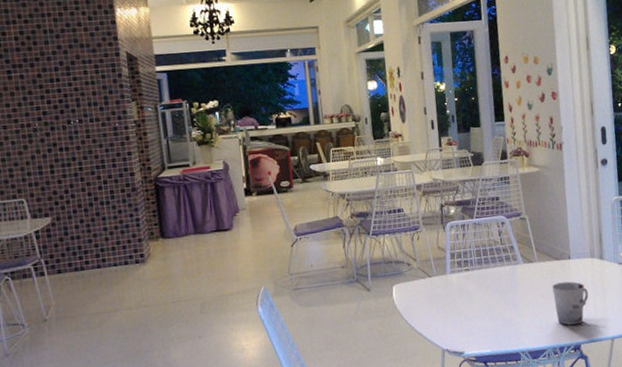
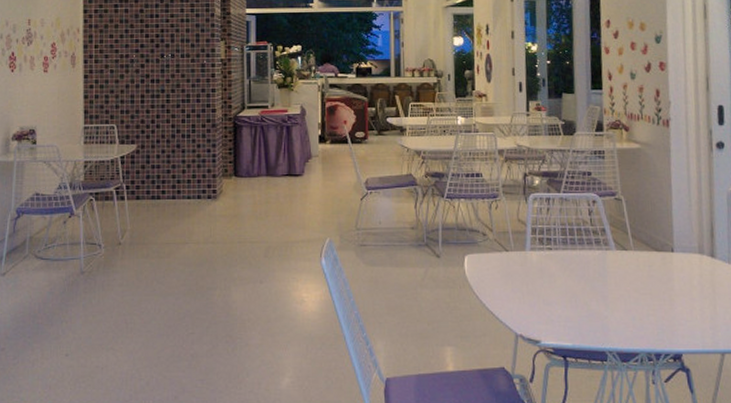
cup: present [552,281,589,326] -> none [649,277,695,330]

